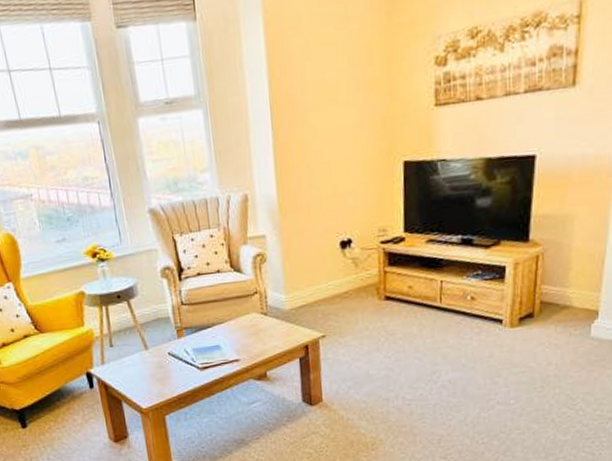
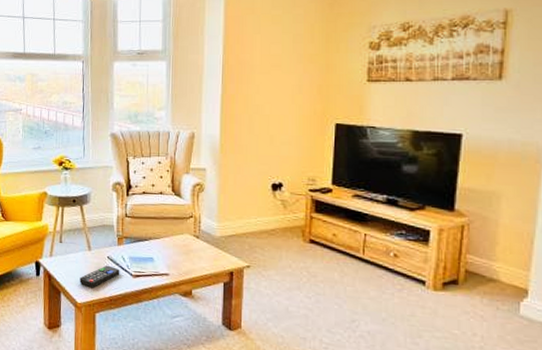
remote control: none [140,362,185,389] -> present [79,265,120,287]

